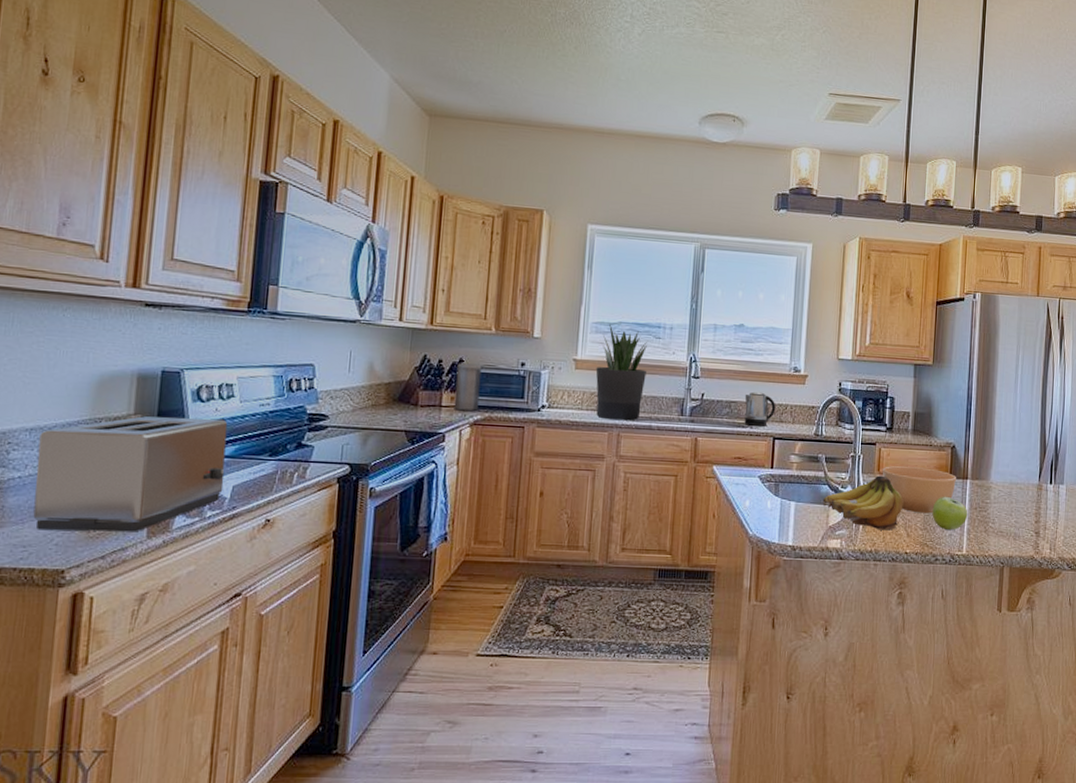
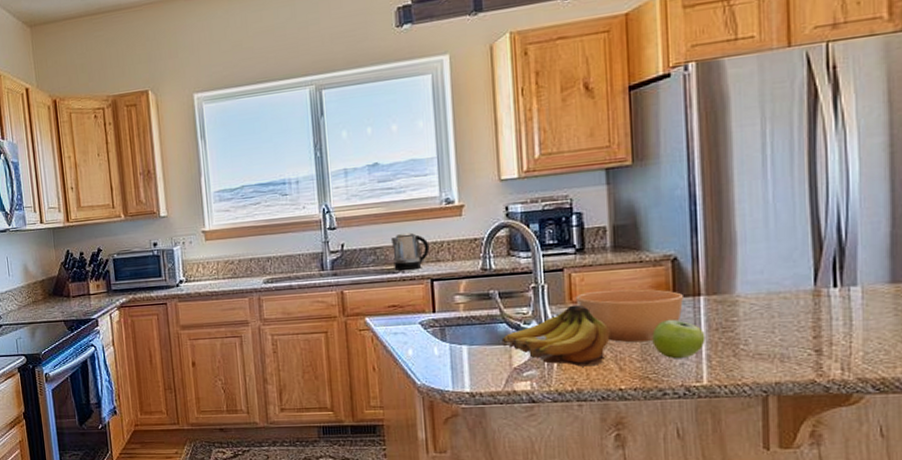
canister: present [454,363,482,411] -> none [97,251,123,297]
planter: present [595,324,649,421] -> none [225,190,278,286]

